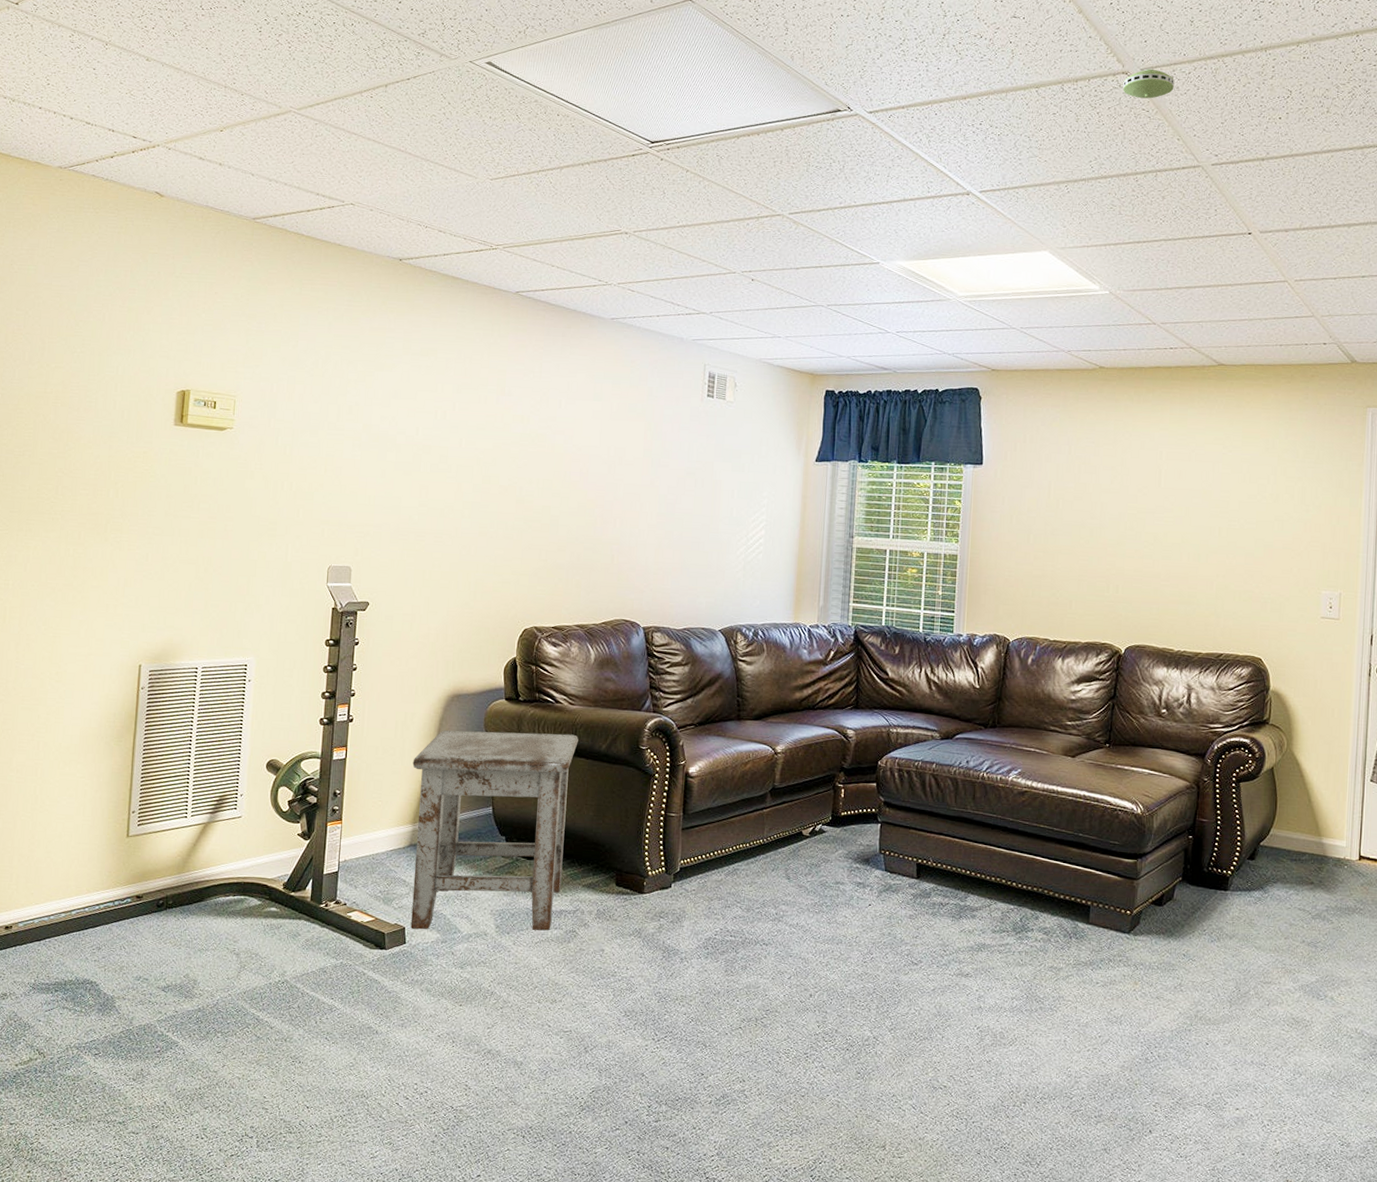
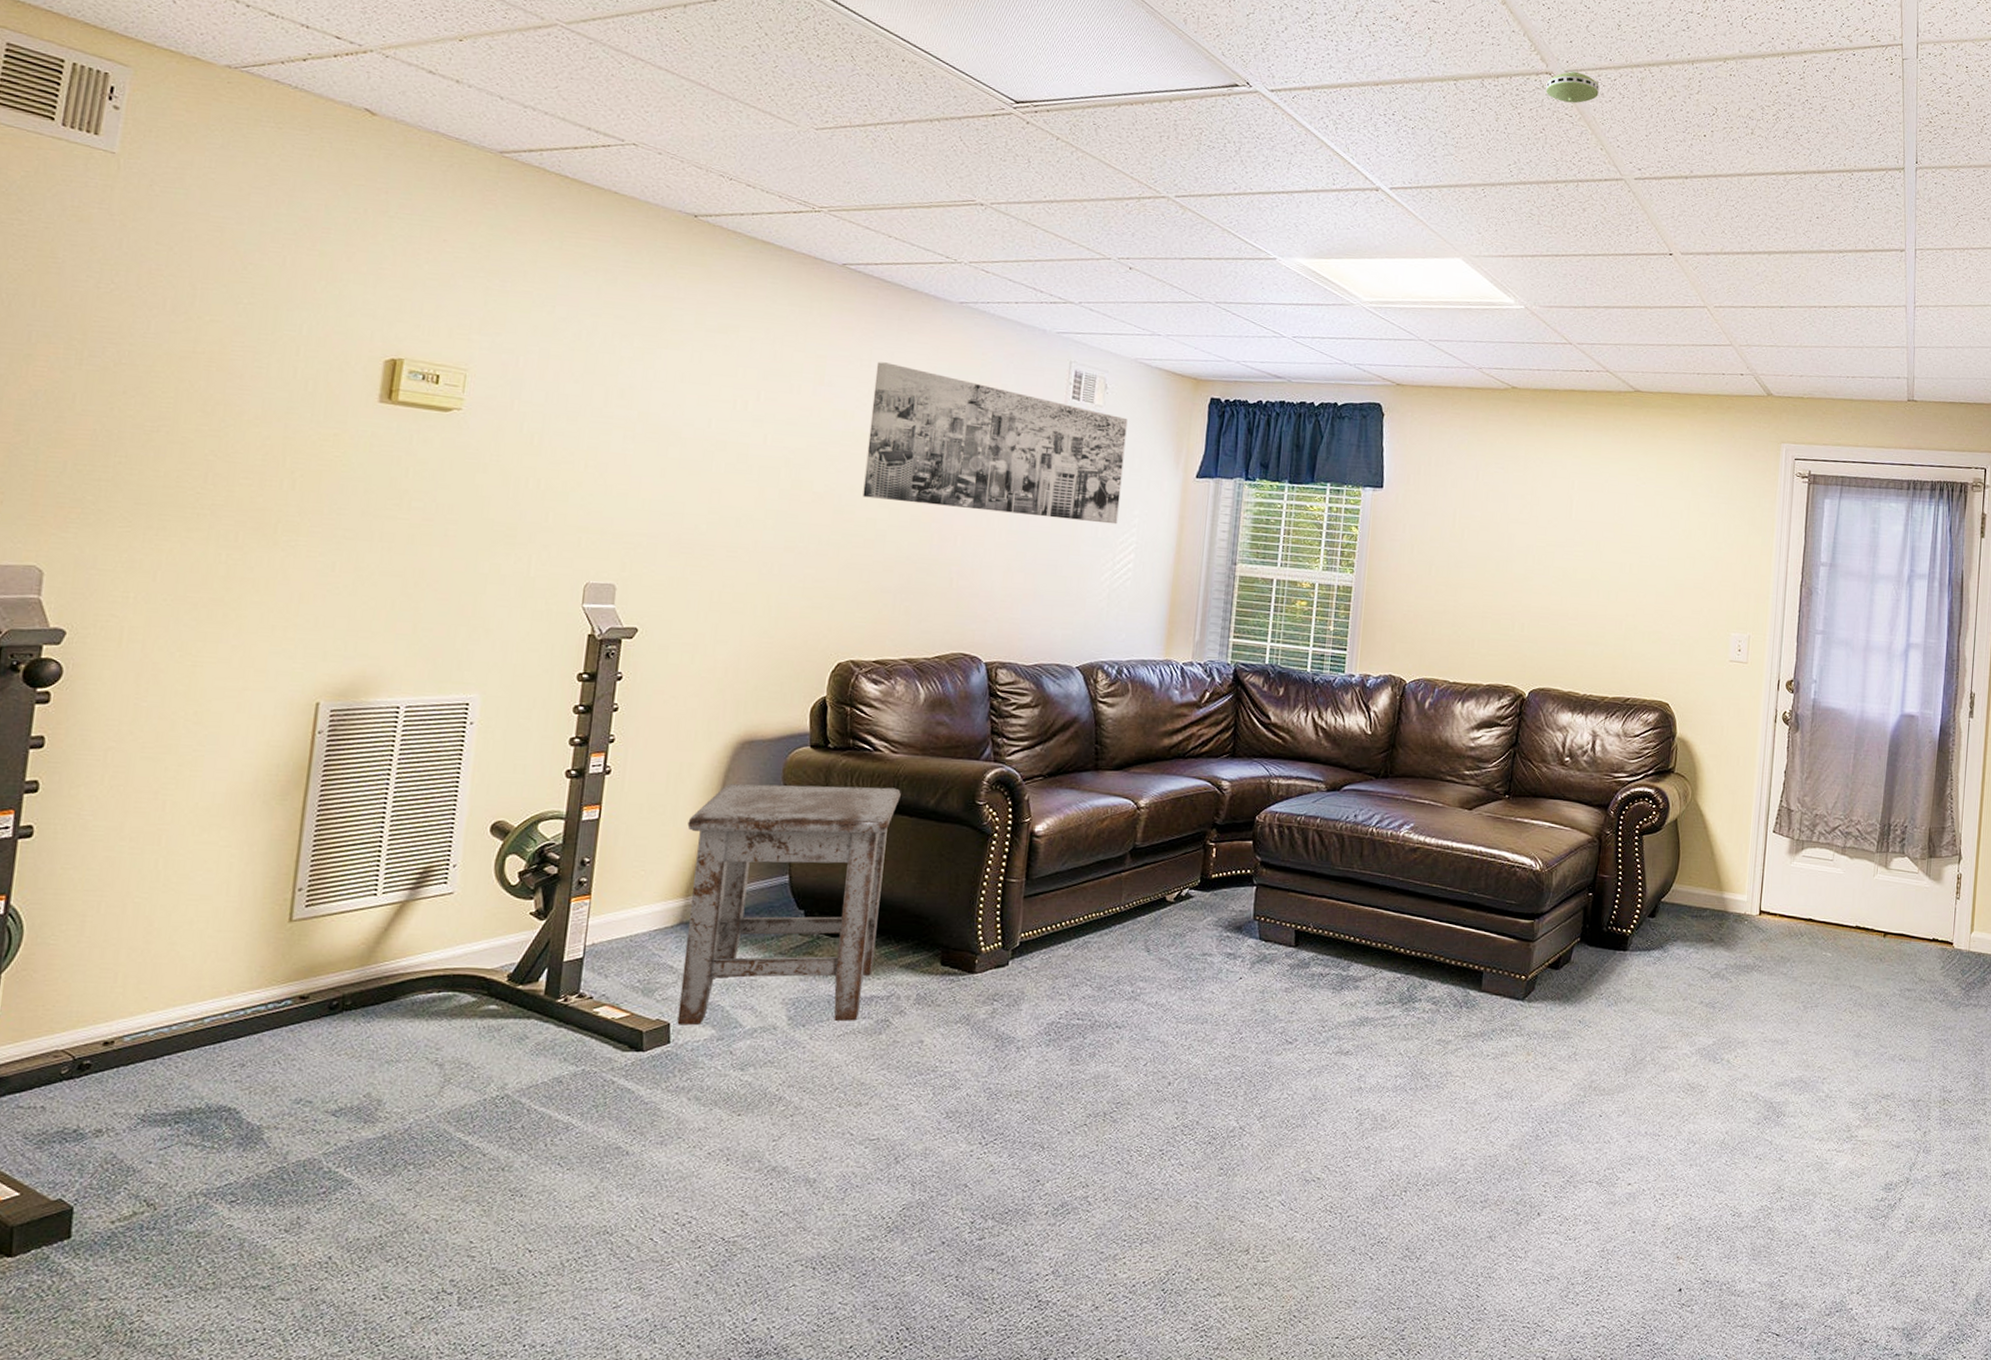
wall art: none [539,373,755,505] -> present [862,362,1128,525]

